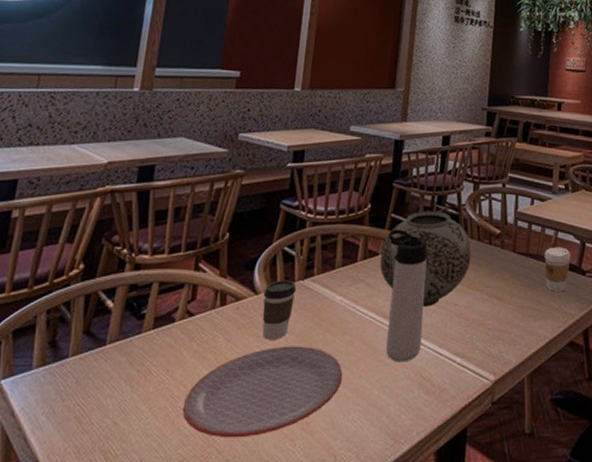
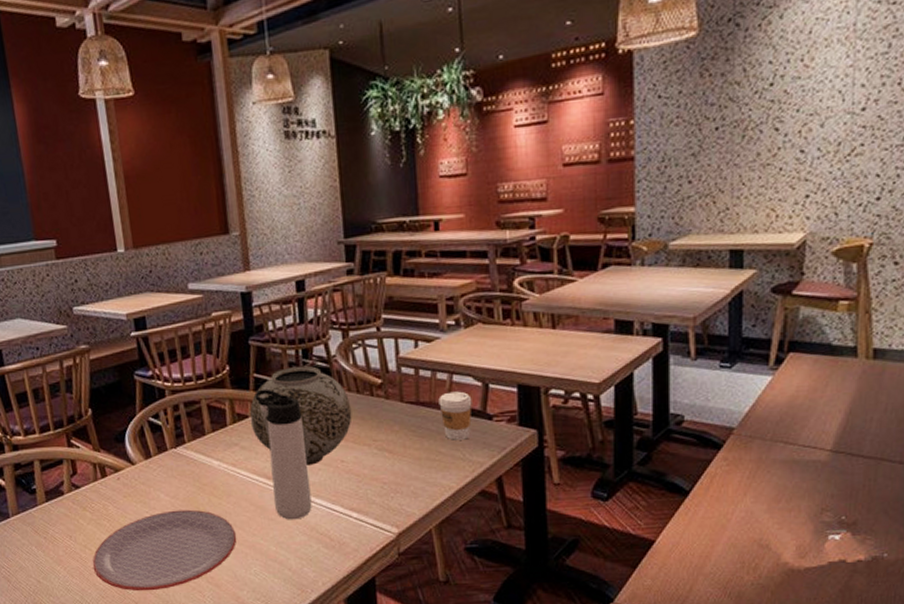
coffee cup: present [262,280,297,340] -> none [139,449,173,506]

